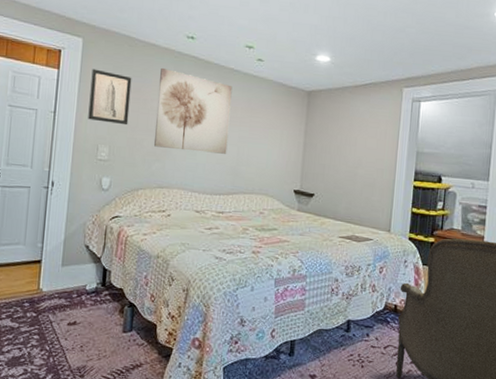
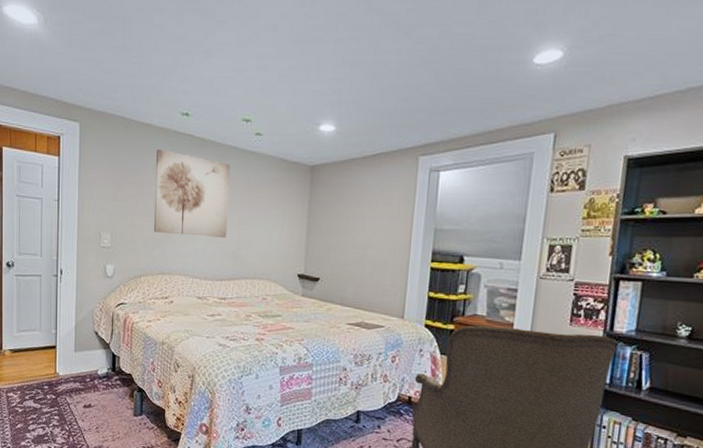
wall art: present [88,68,132,126] -> none [89,154,129,211]

